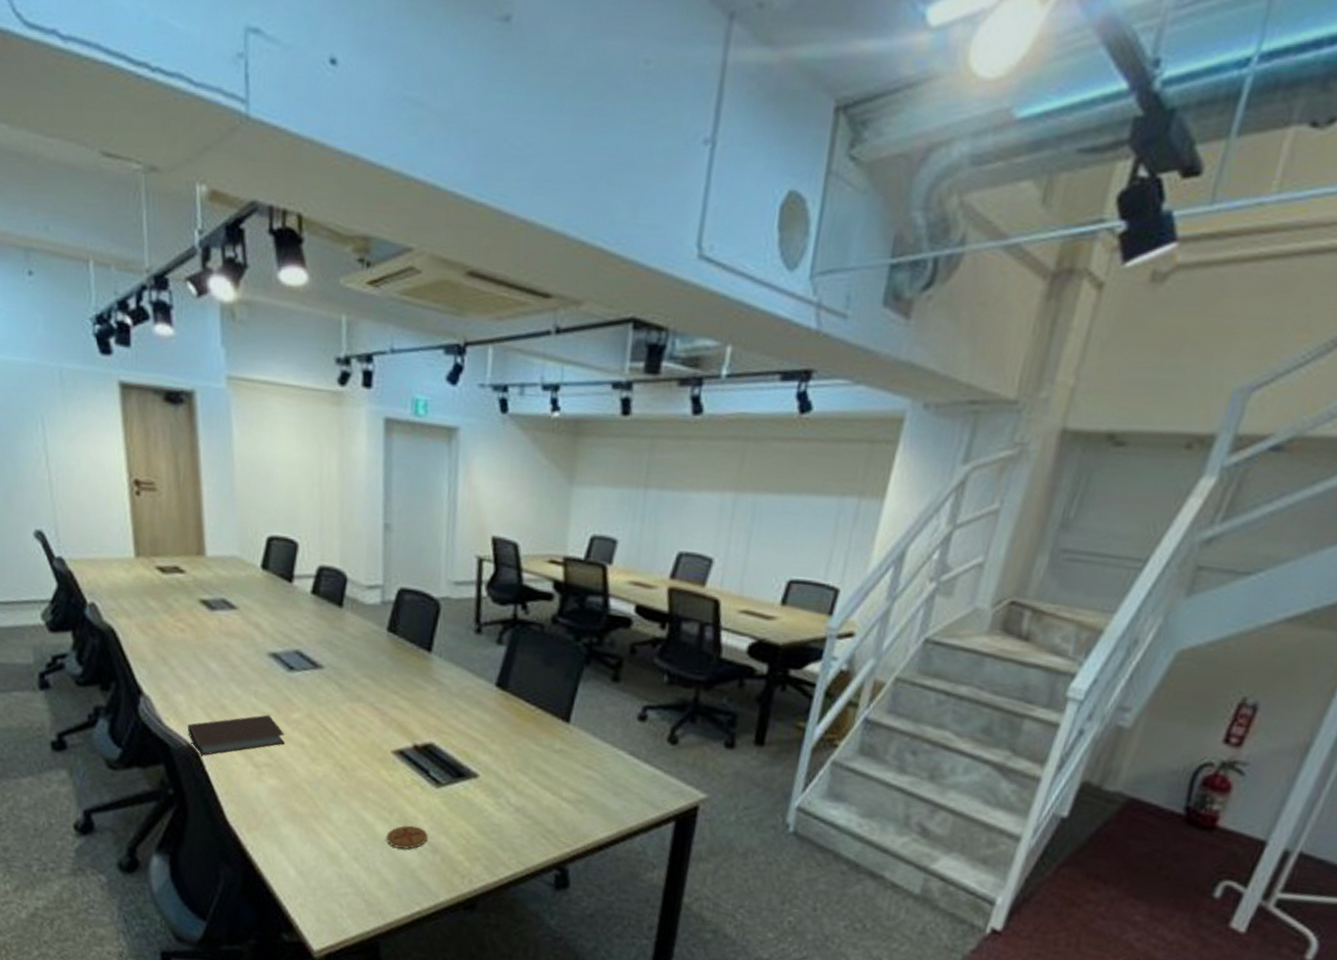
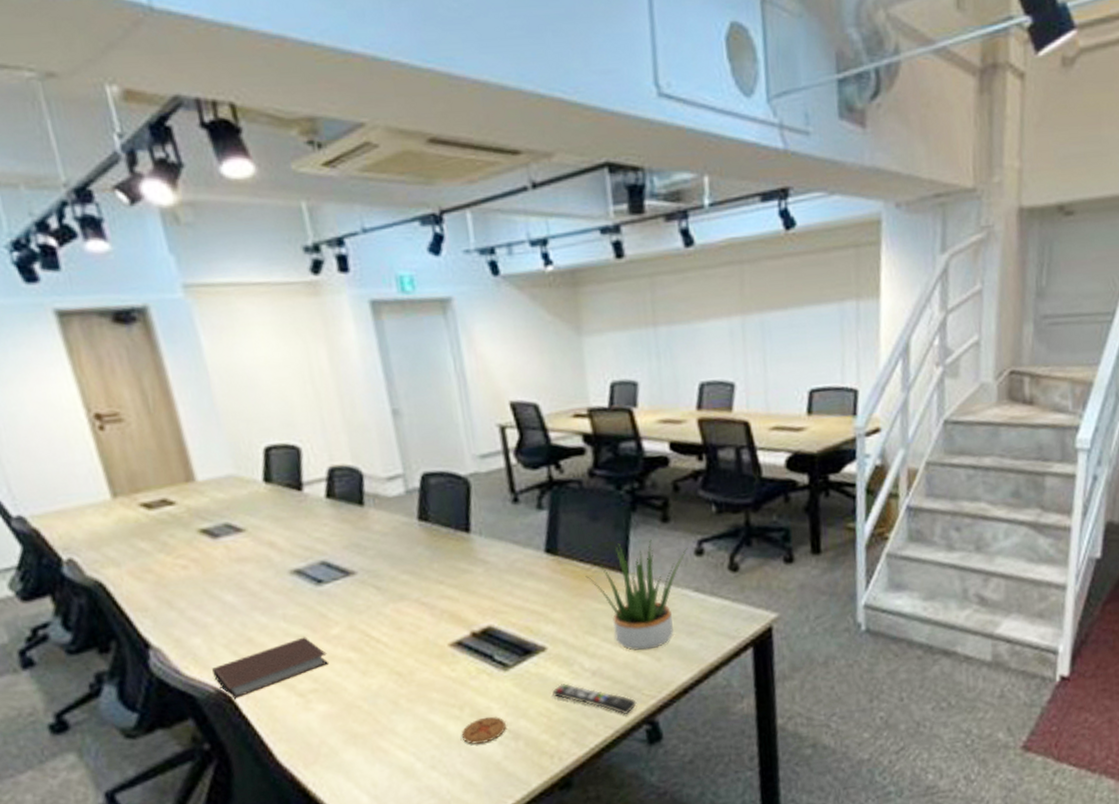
remote control: none [475,812,552,856] -> present [552,683,637,716]
potted plant: none [528,692,632,800] -> present [585,540,688,651]

